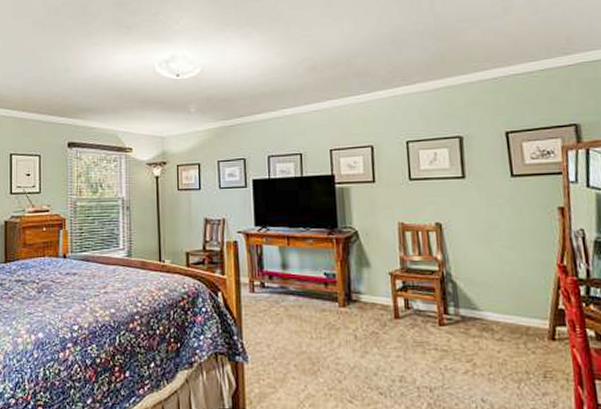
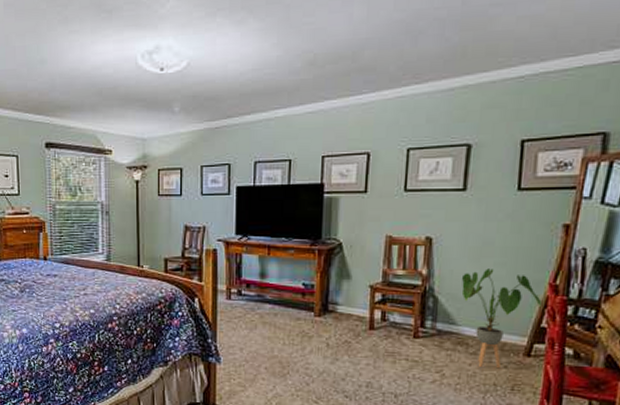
house plant: none [476,252,555,355] -> present [461,268,542,369]

